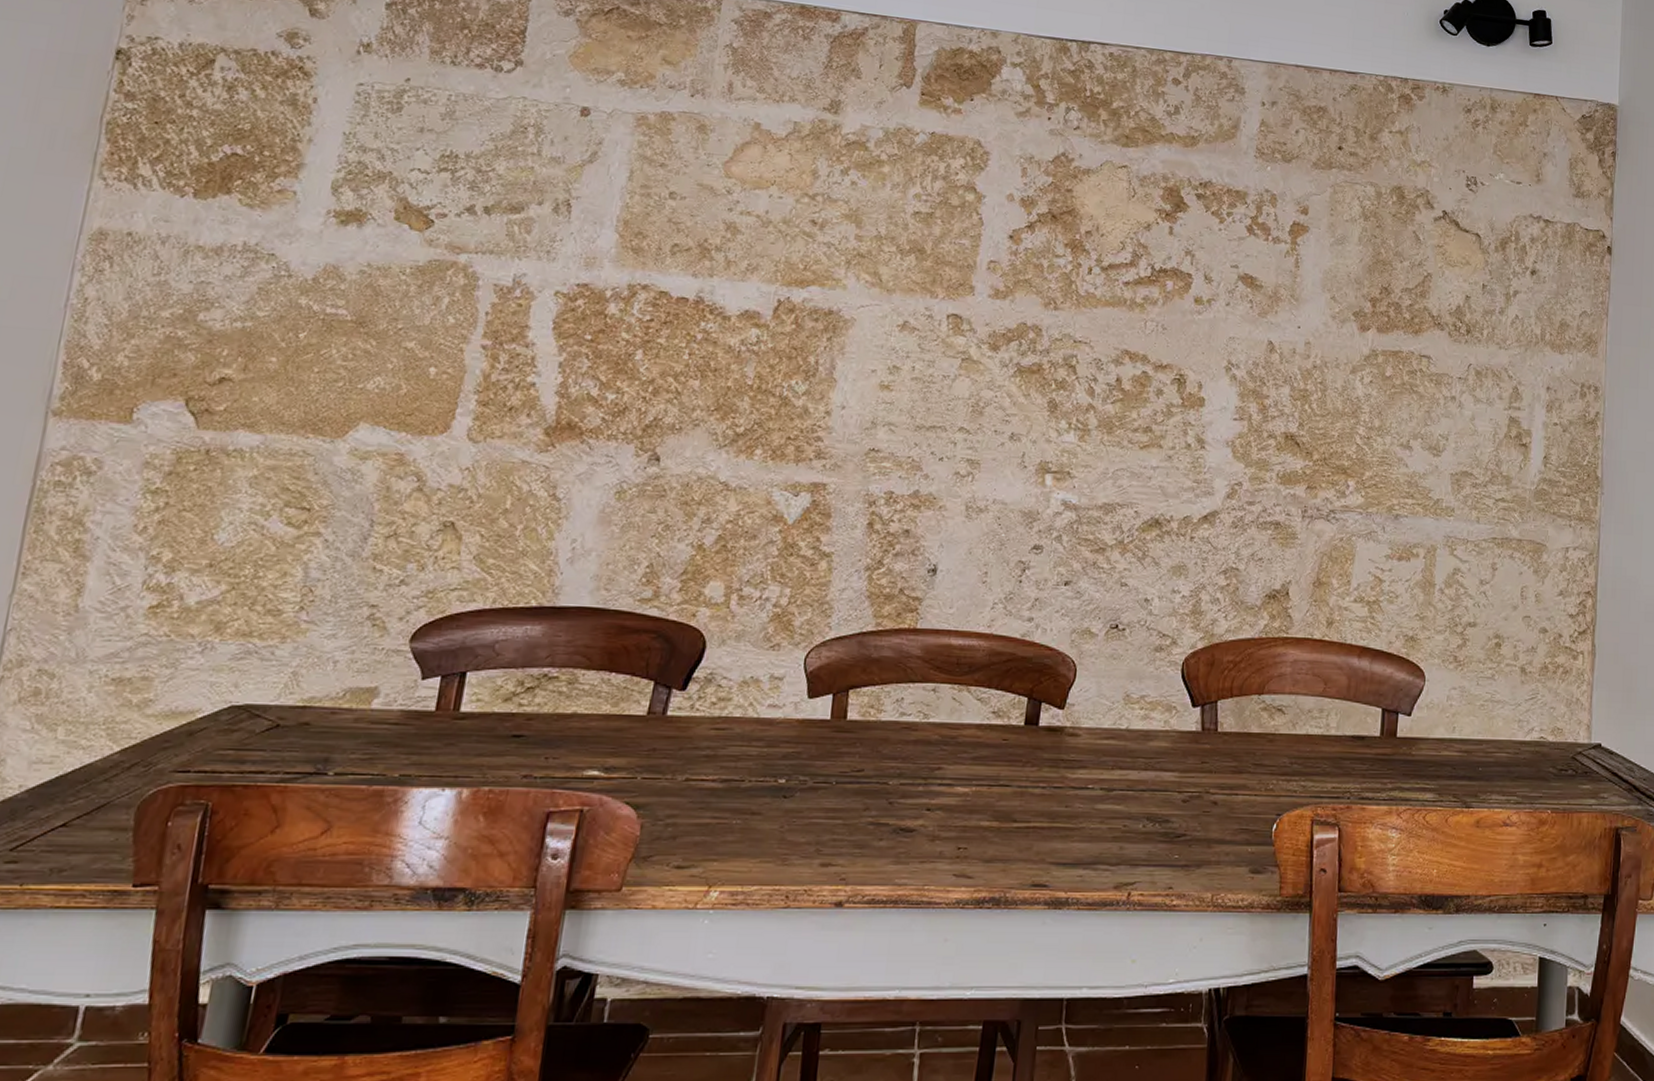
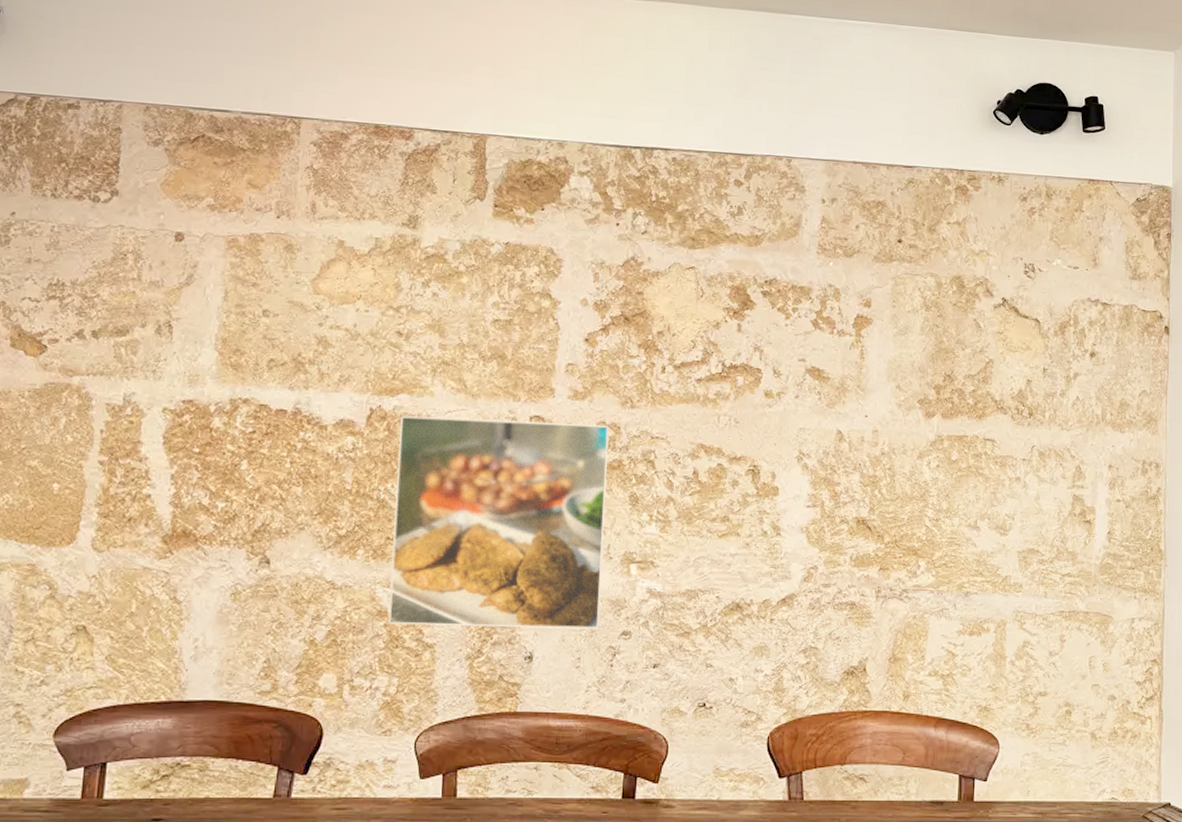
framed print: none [783,309,1030,542] -> present [388,416,609,629]

